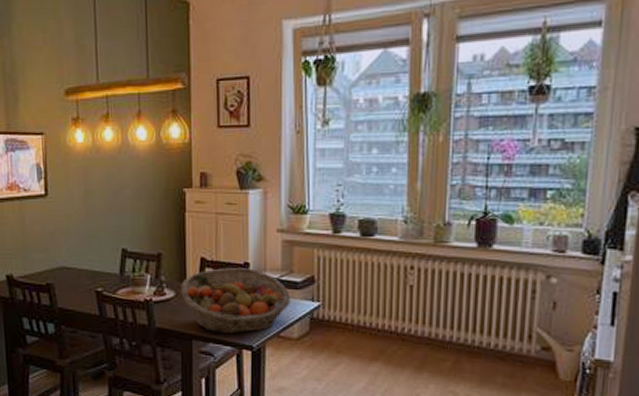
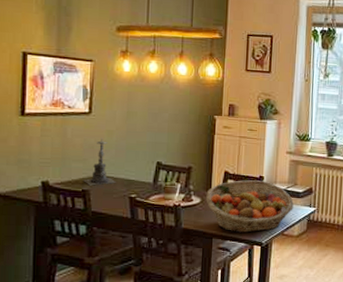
candle holder: none [47,224,80,279] -> present [83,138,116,186]

